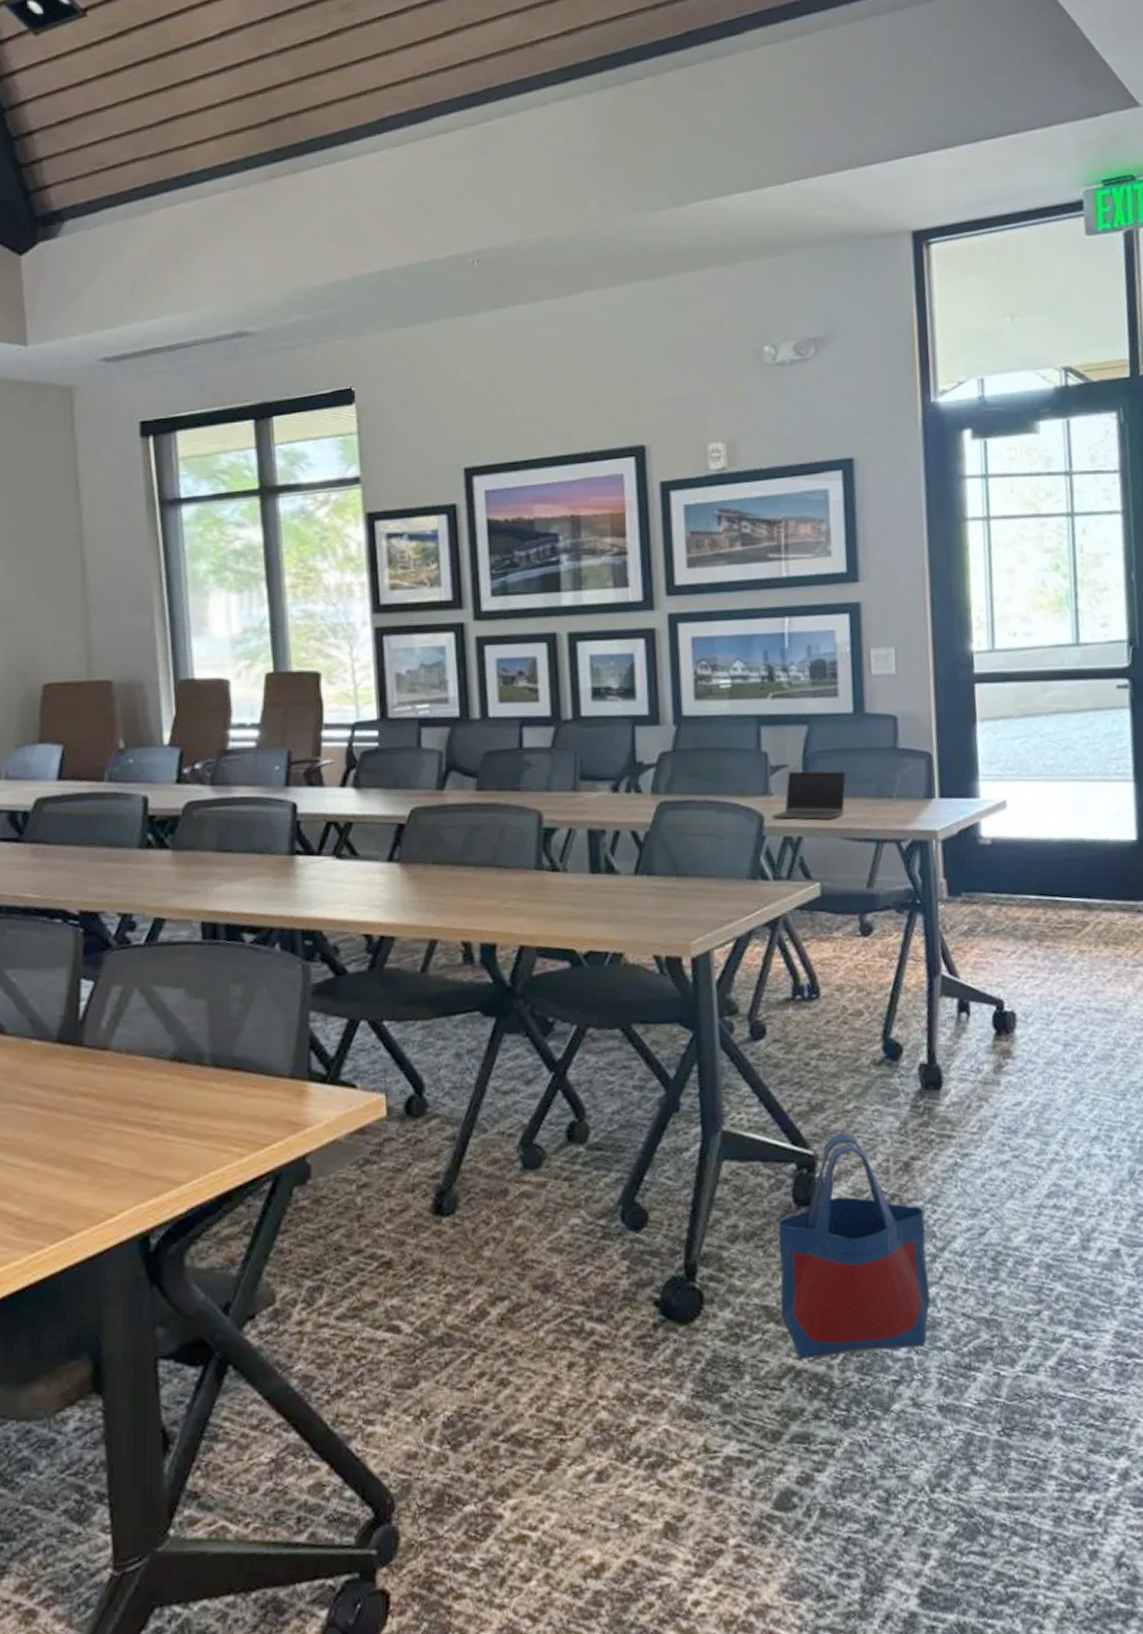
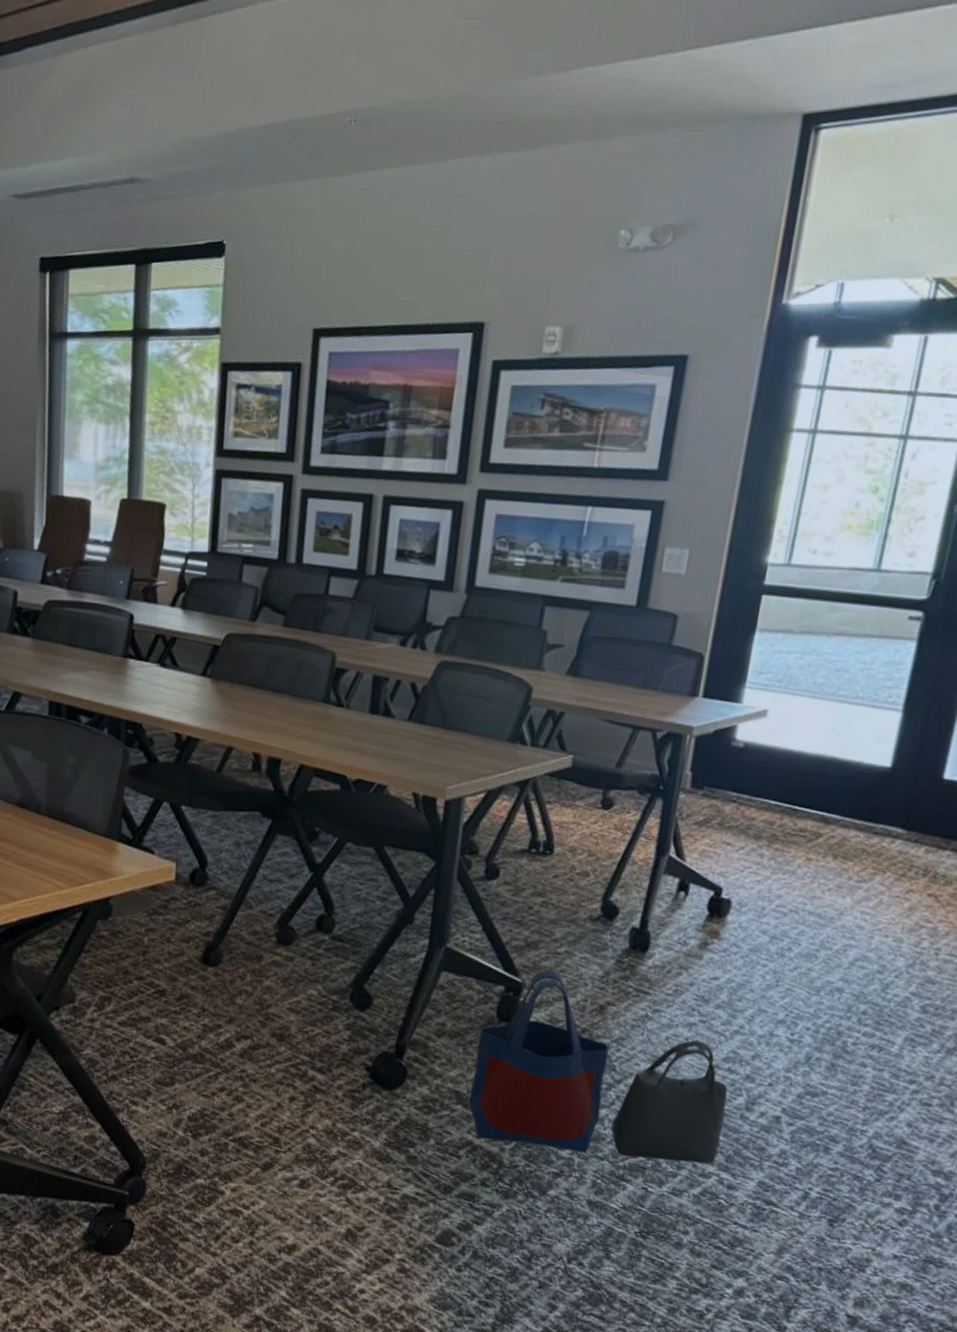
laptop computer: present [772,771,847,820] -> none [540,651,618,701]
handbag: none [945,1180,1065,1340] -> present [611,1040,728,1164]

